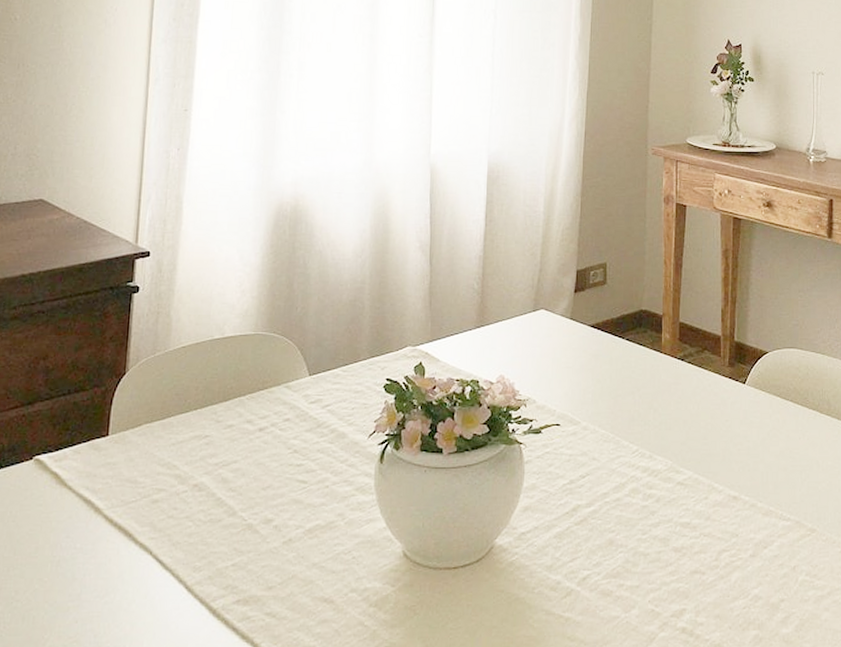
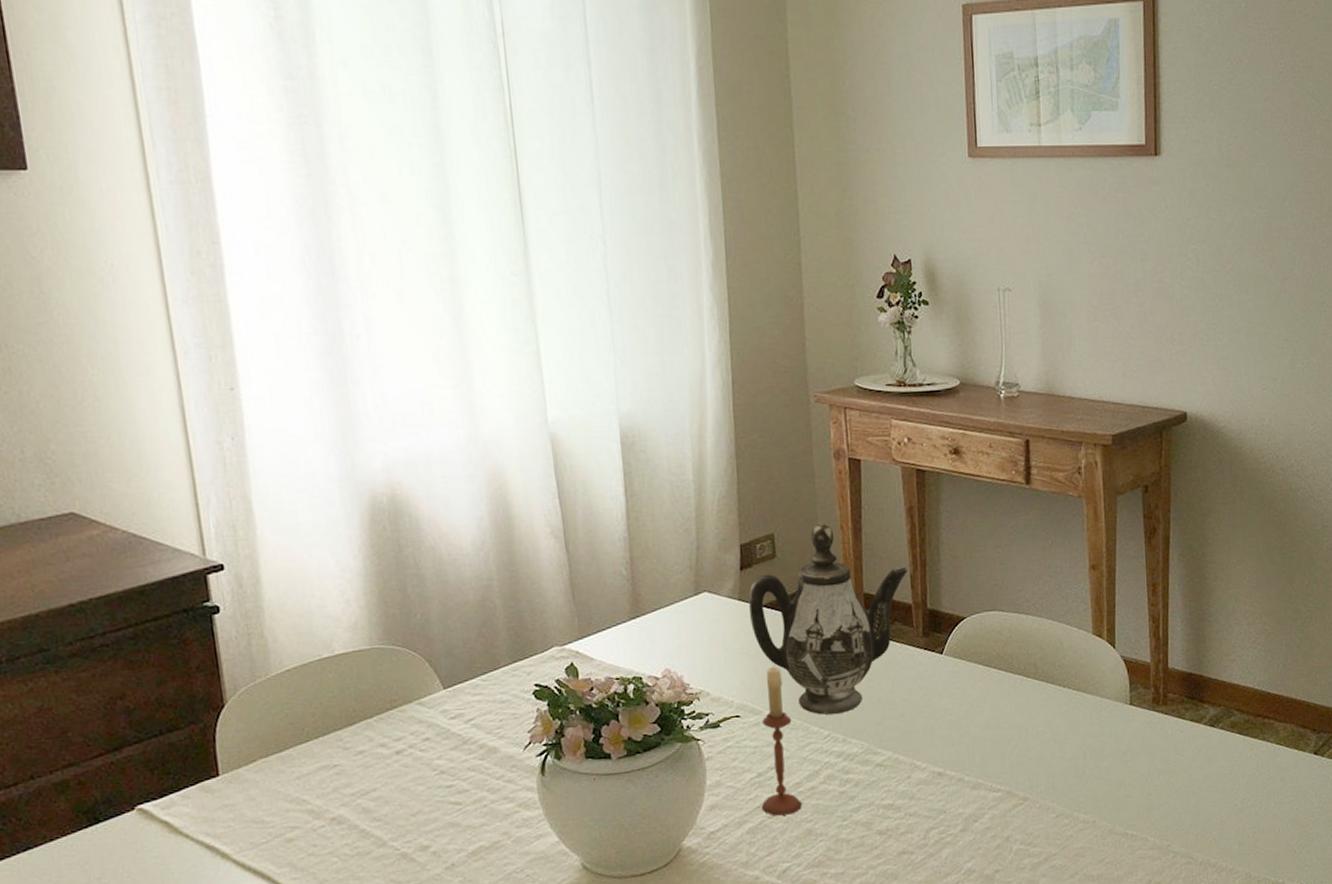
candlestick: none [570,380,607,523] -> present [761,665,802,816]
teapot: none [578,257,720,430] -> present [748,523,908,715]

